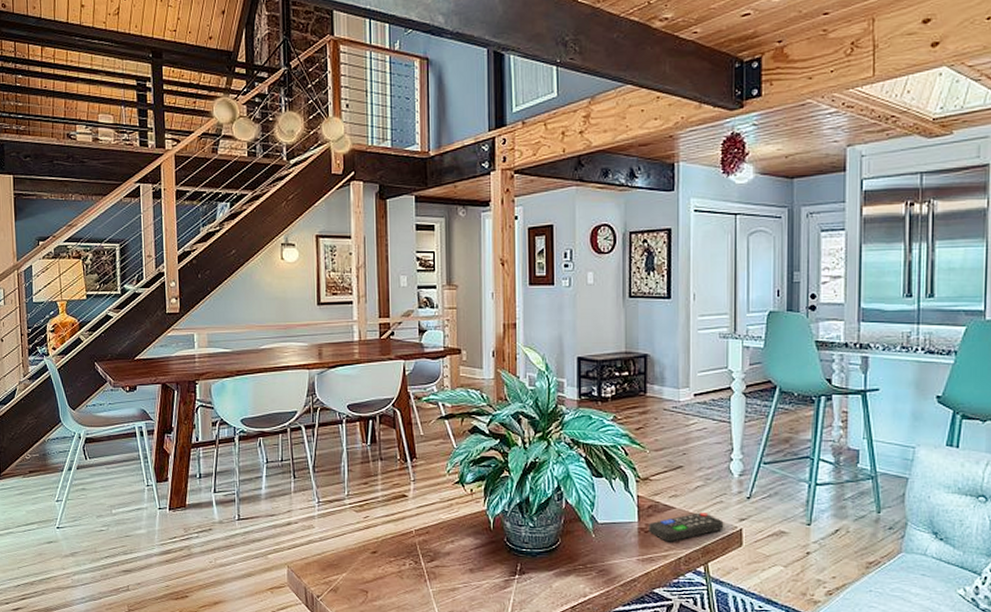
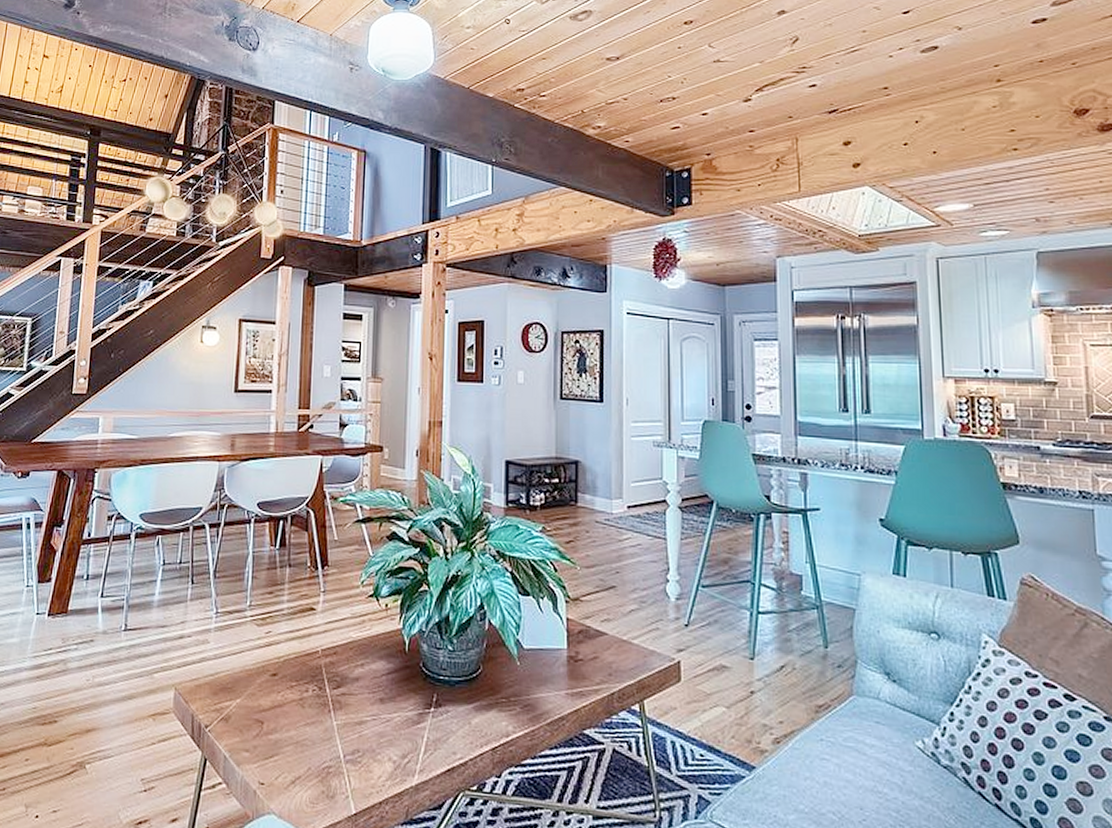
remote control: present [649,512,724,542] -> none [579,640,660,674]

